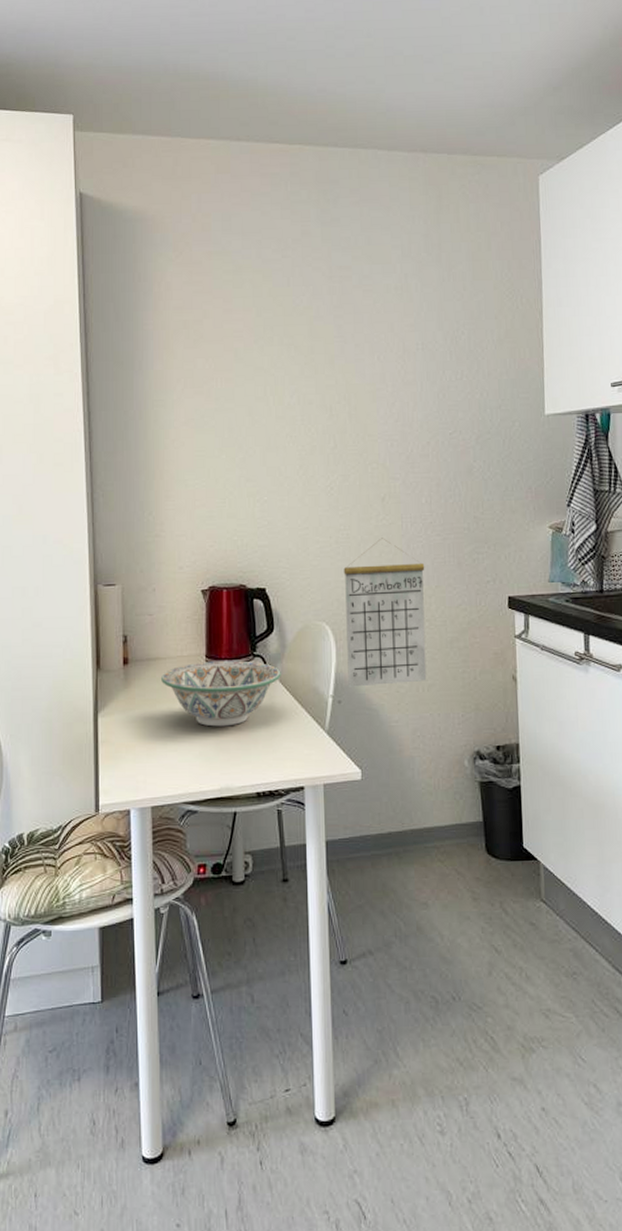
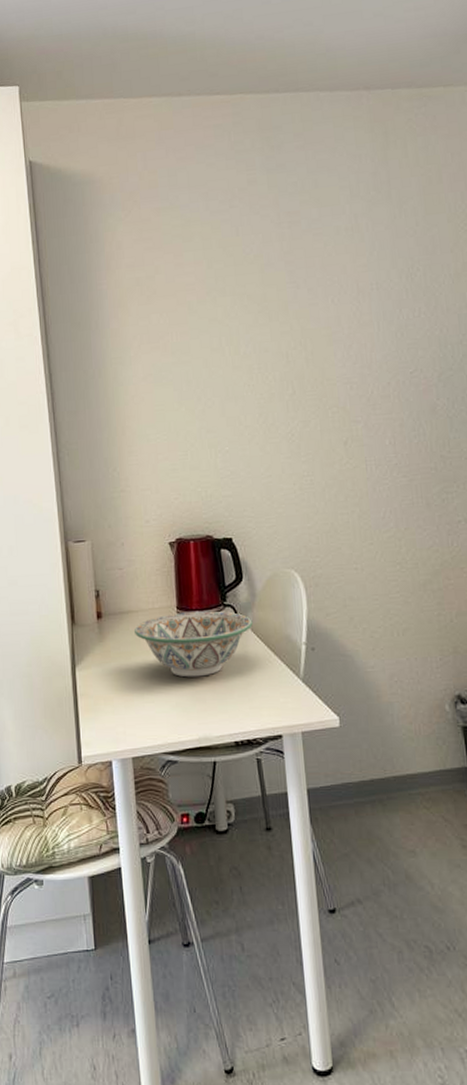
calendar: present [343,538,427,687] -> none [309,482,401,634]

